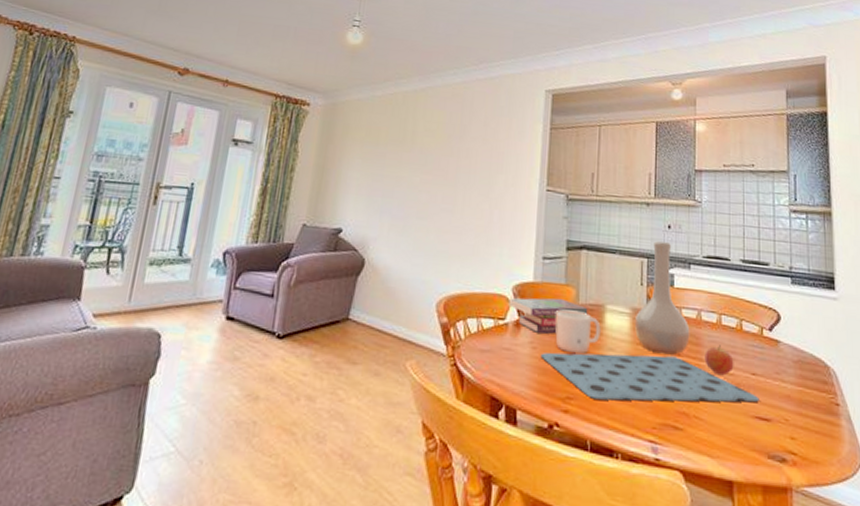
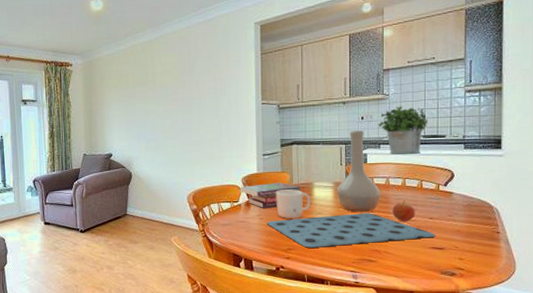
potted plant: none [688,217,748,283] -> present [378,106,428,155]

